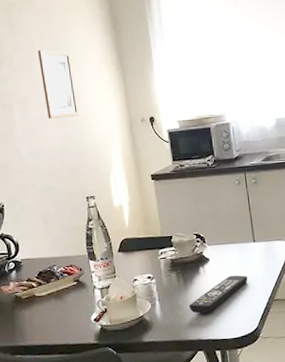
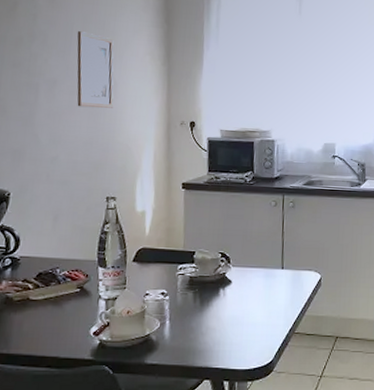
remote control: present [188,275,248,314] -> none [201,301,270,339]

